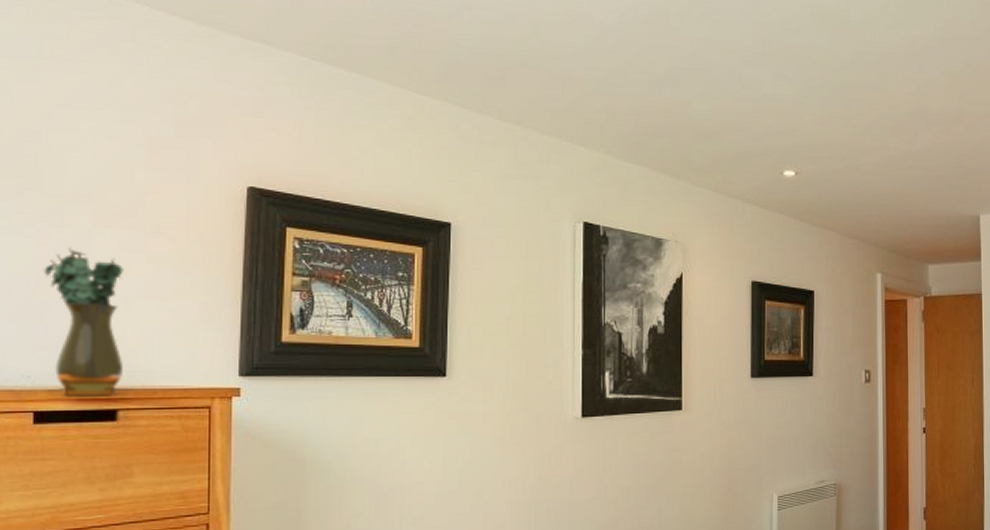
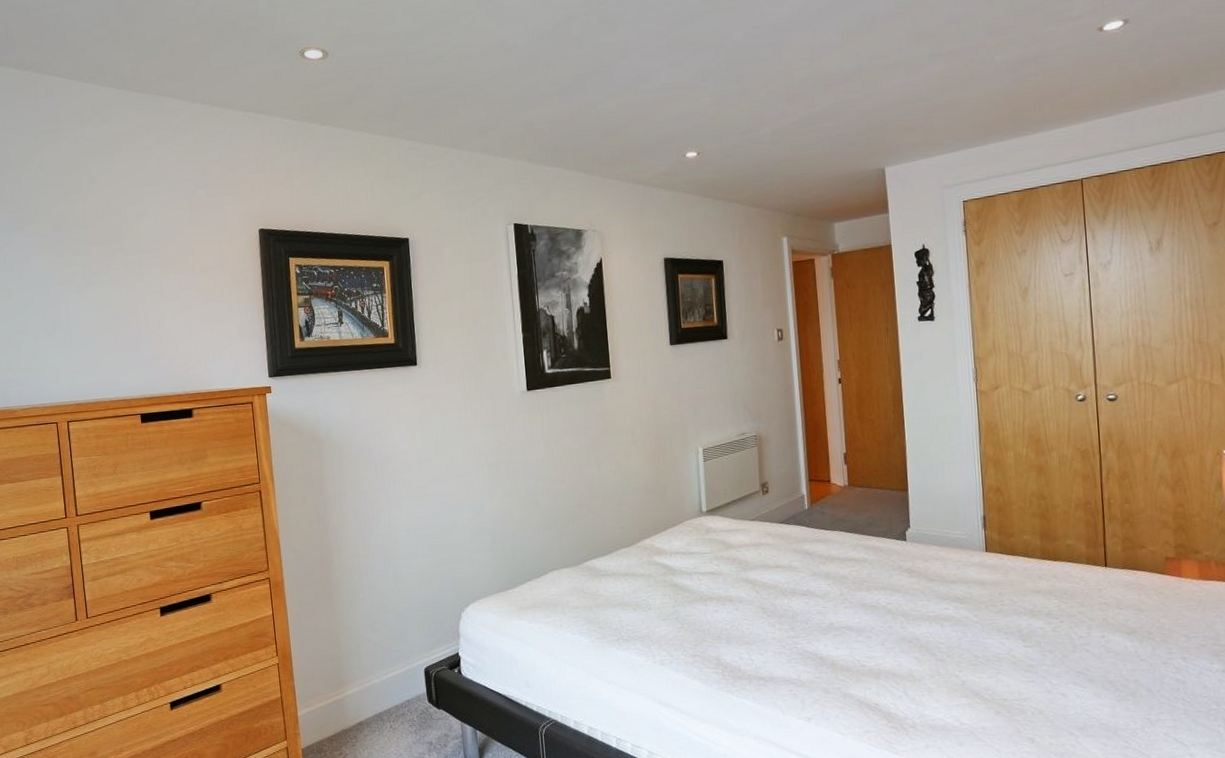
vase: present [44,247,124,397] -> none [135,291,194,402]

